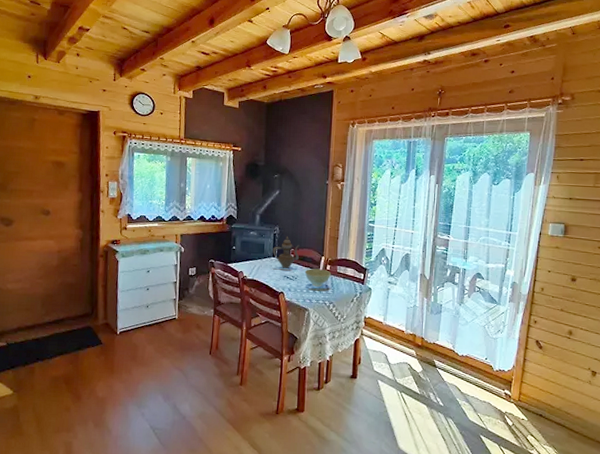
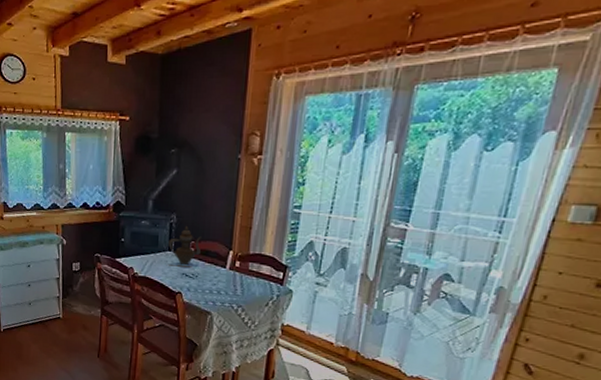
bowl: present [304,269,332,287] -> none [207,265,242,287]

